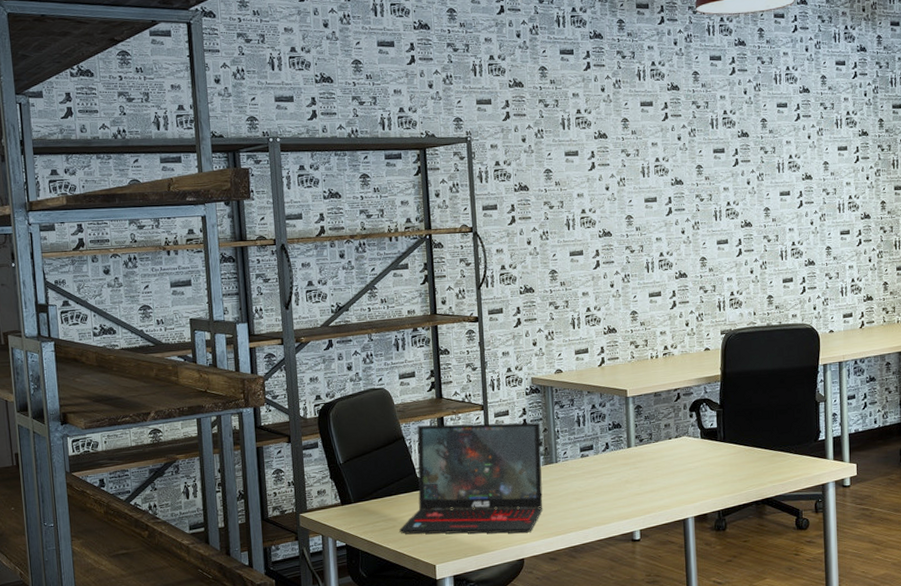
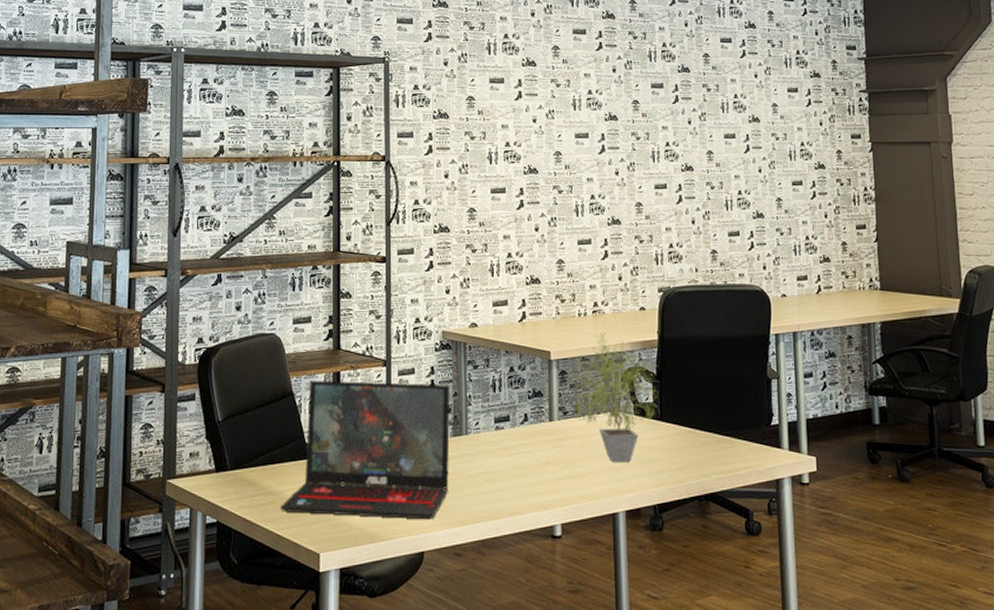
potted plant: none [641,372,720,479] -> present [566,333,657,463]

